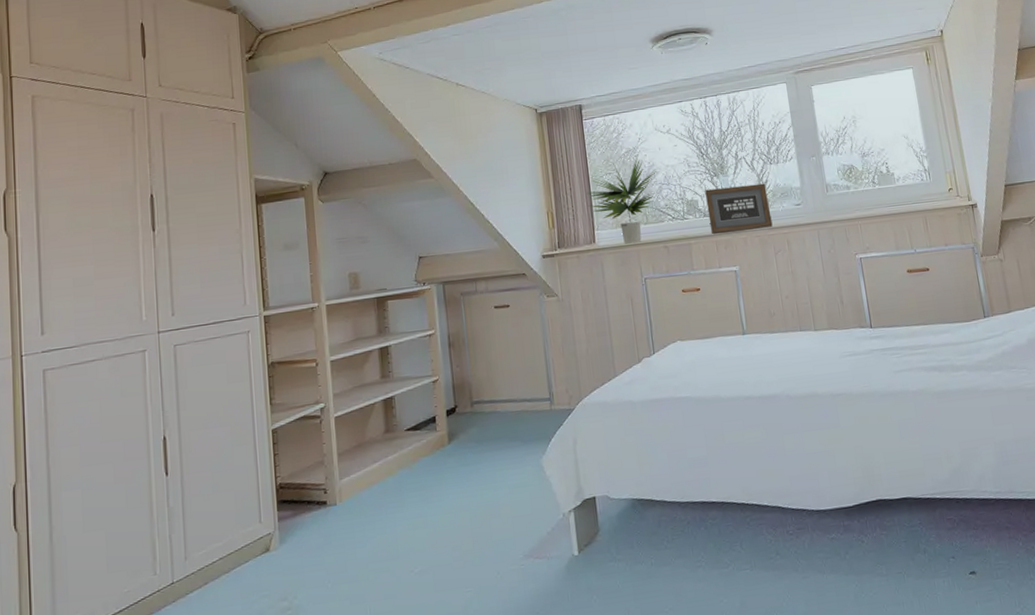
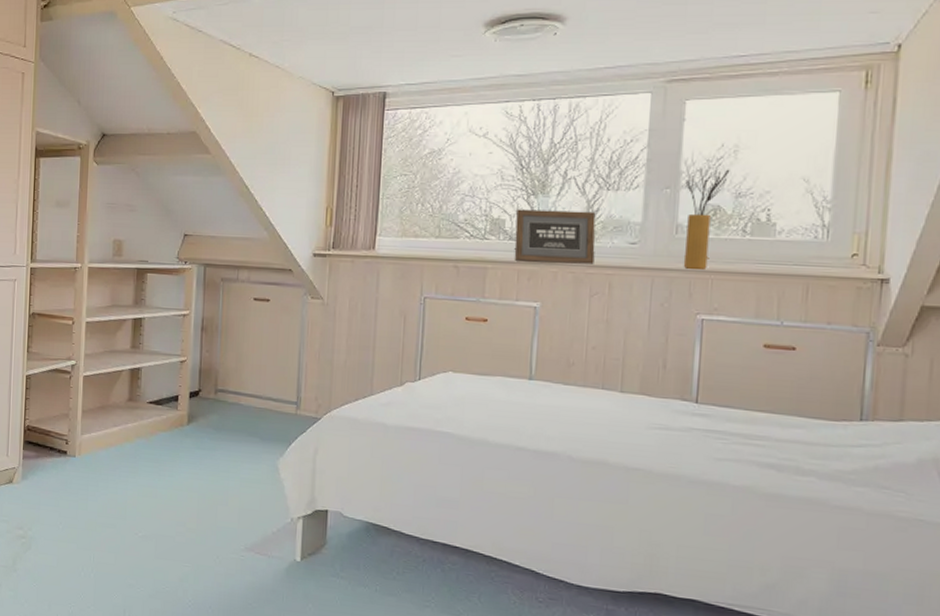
plant: present [586,154,657,244] -> none [373,157,462,257]
vase: none [824,135,855,220] -> present [684,167,730,271]

